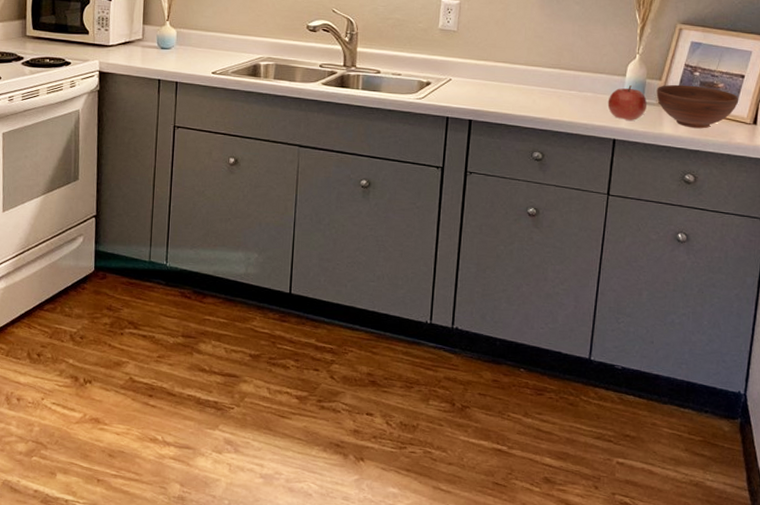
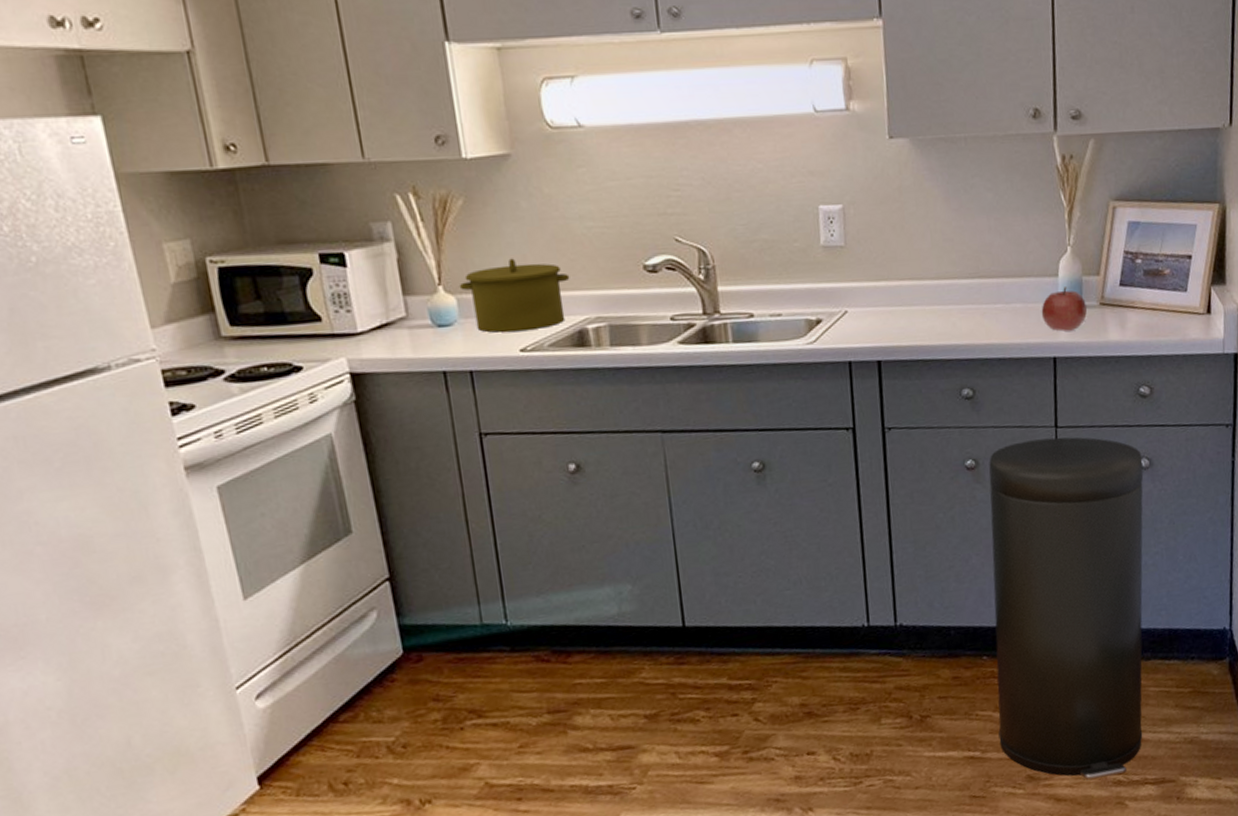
cooking pot: none [180,9,255,60] -> present [459,258,570,333]
pedal bin: none [524,201,681,498] -> present [988,437,1144,781]
bowl: present [656,84,739,129] -> none [1095,276,1189,330]

